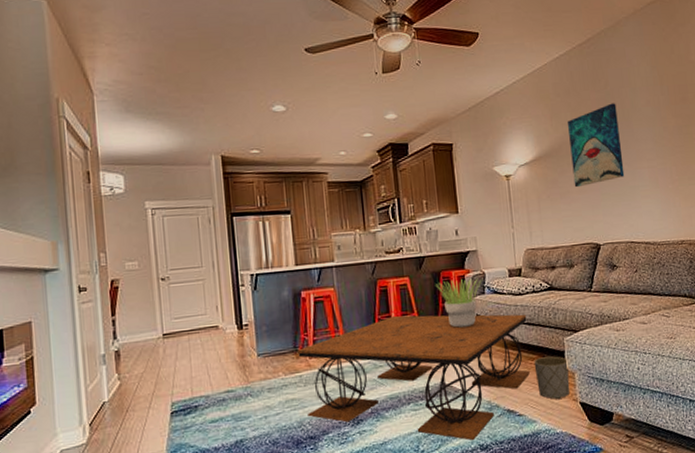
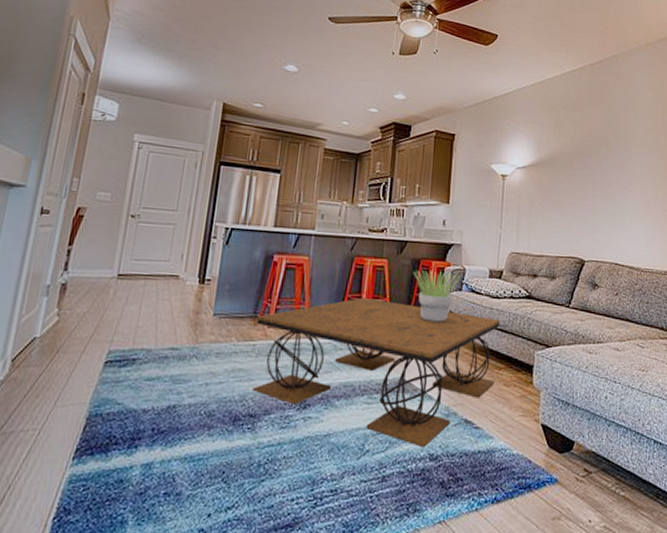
planter: present [534,356,570,400] -> none [500,368,536,418]
wall art: present [568,103,625,188] -> none [567,124,618,200]

